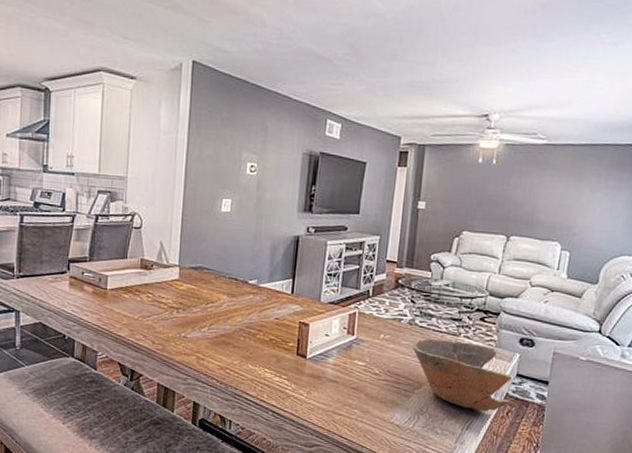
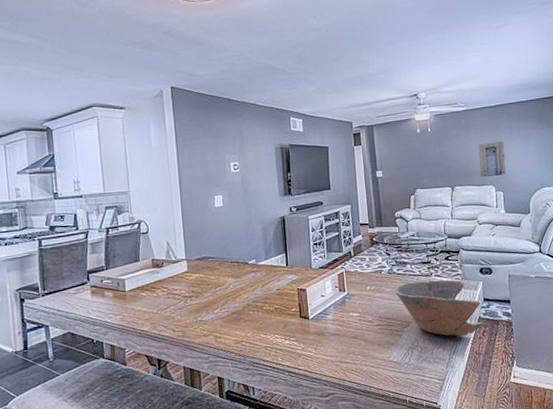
wall art: none [545,188,586,232] -> present [478,141,506,177]

